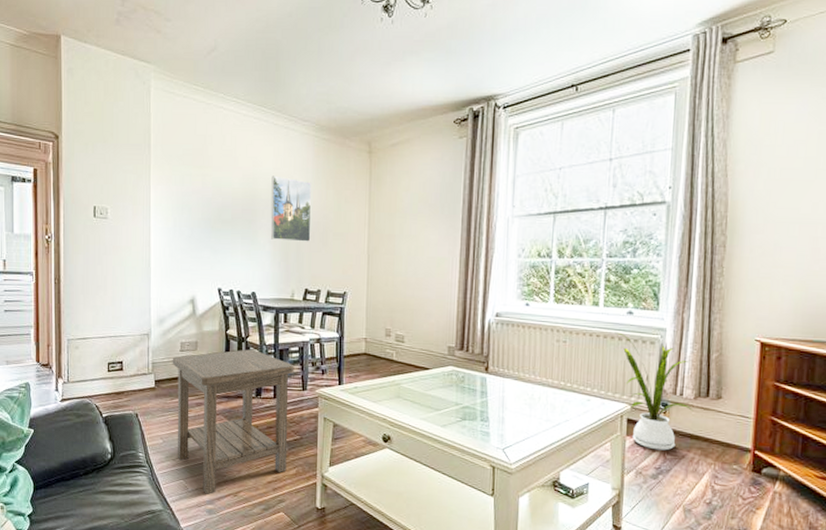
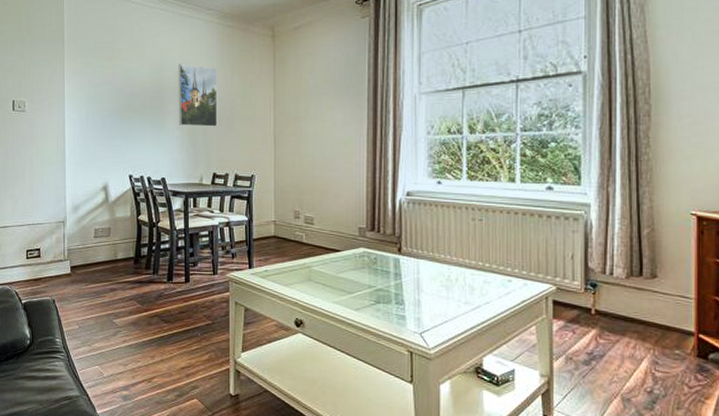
side table: present [172,349,295,494] -> none [86,234,205,380]
house plant: present [614,332,692,451] -> none [534,209,625,335]

